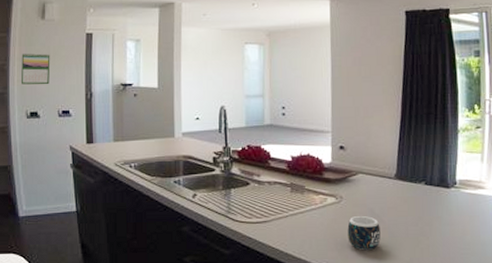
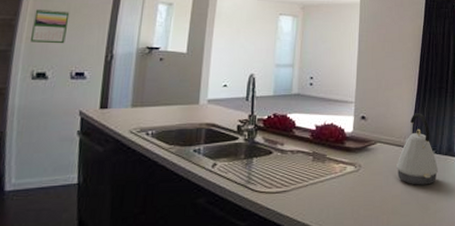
mug: present [347,216,381,251] -> none [363,184,394,218]
kettle: none [381,142,430,218] -> present [397,113,439,185]

